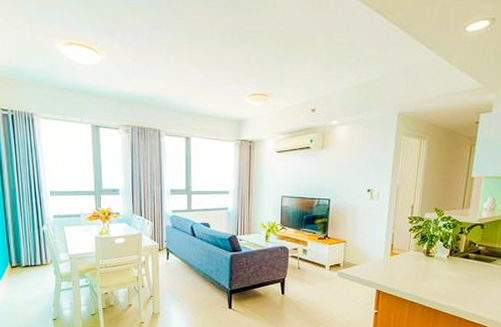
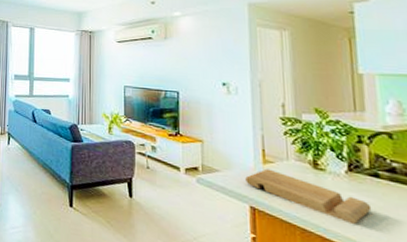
cutting board: none [376,259,459,294] -> present [245,168,372,225]

